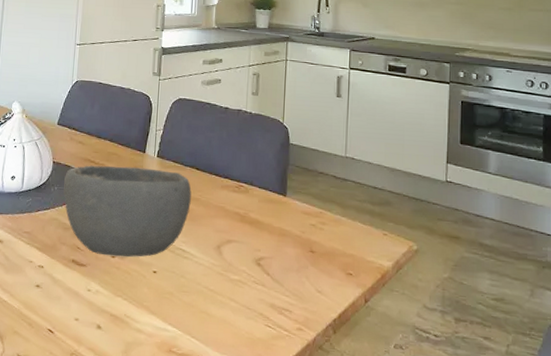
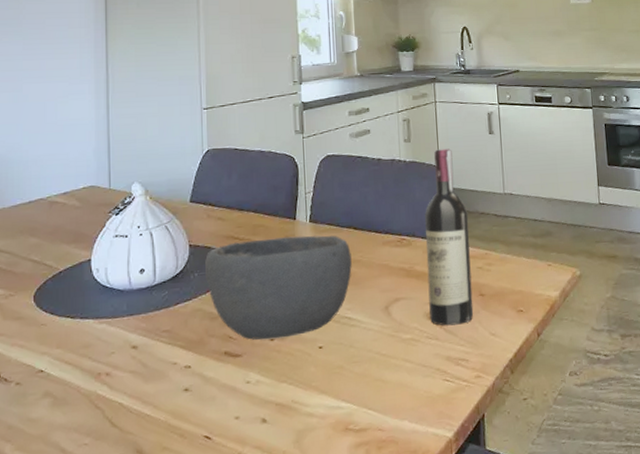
wine bottle: none [259,105,307,276] -> present [425,149,474,326]

